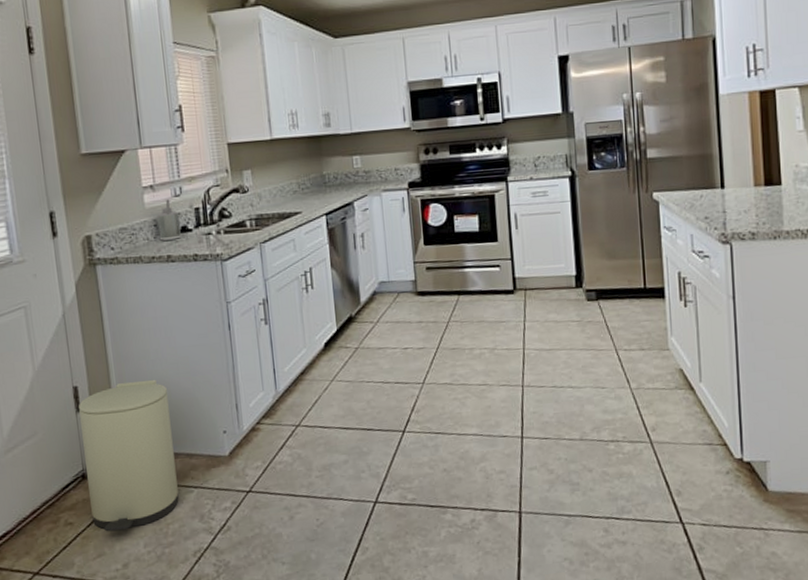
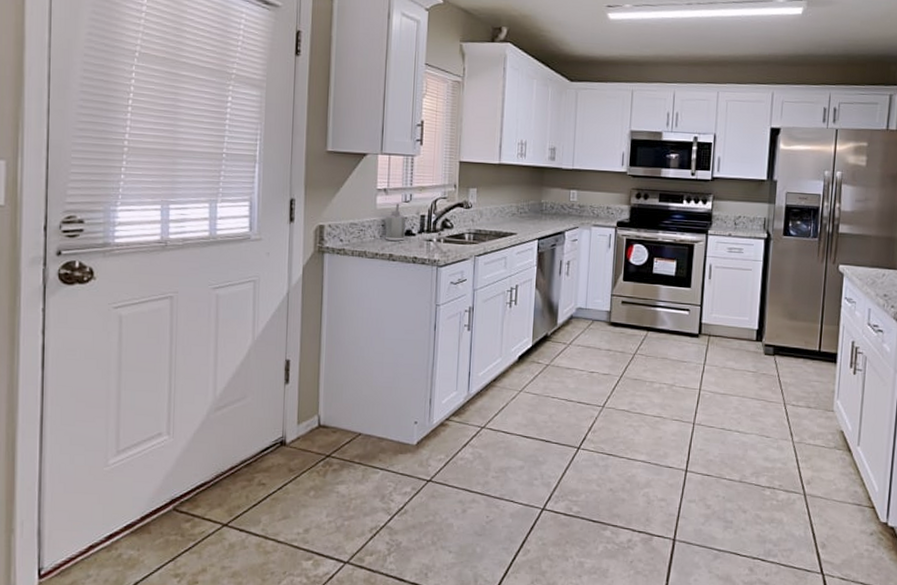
pedal bin: present [79,379,179,532] -> none [283,362,370,498]

